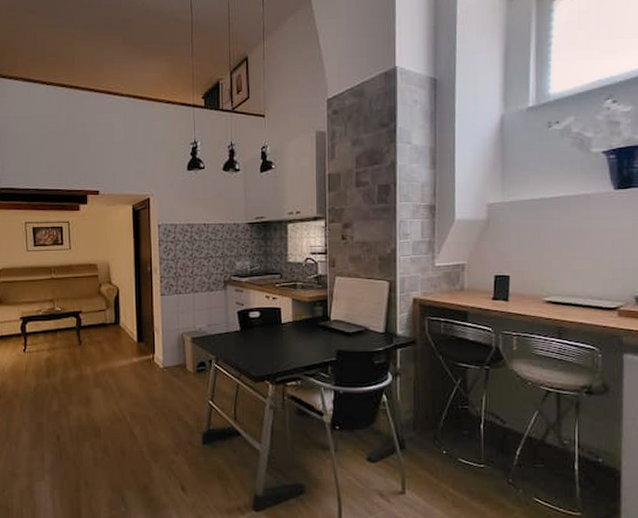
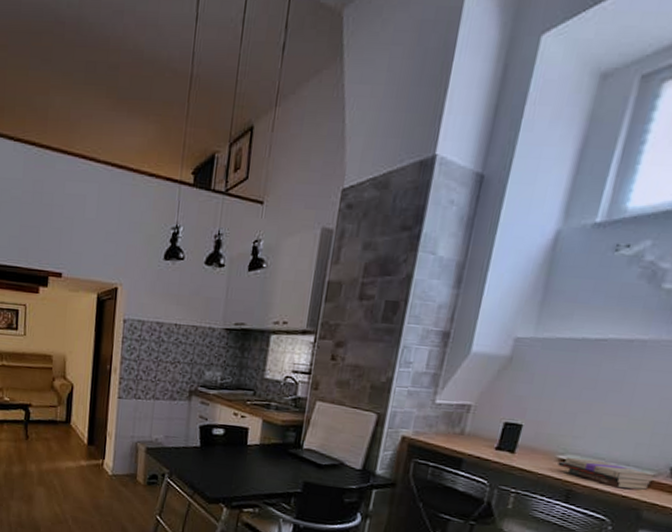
books: none [545,298,624,320] -> present [557,457,655,491]

